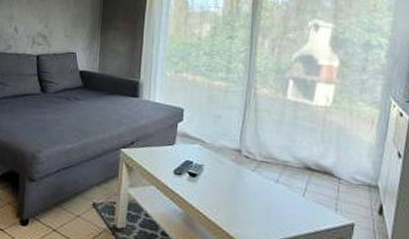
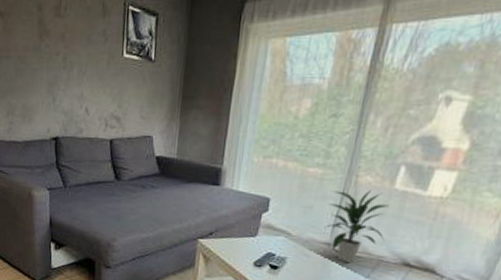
indoor plant: none [234,99,287,169] -> present [325,188,389,264]

